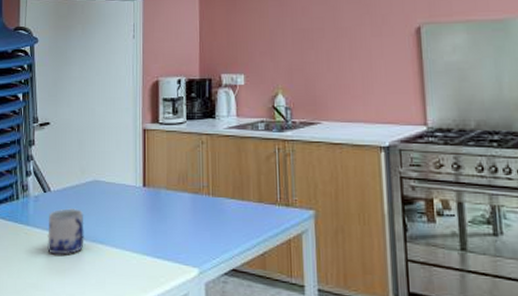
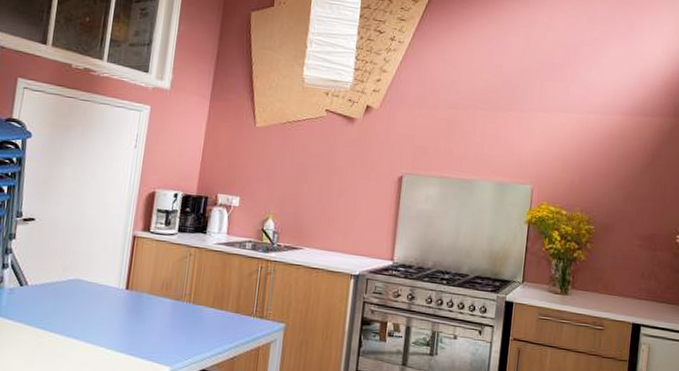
mug: present [47,207,84,255] -> none [17,302,61,347]

